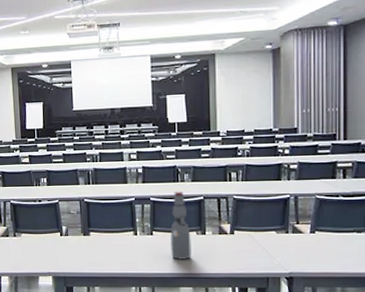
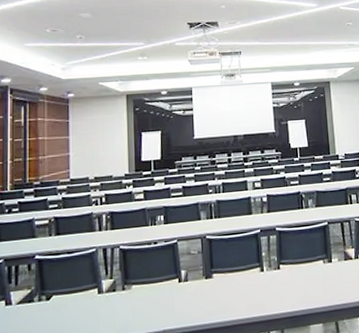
bottle: present [170,191,192,259] -> none [297,218,320,294]

